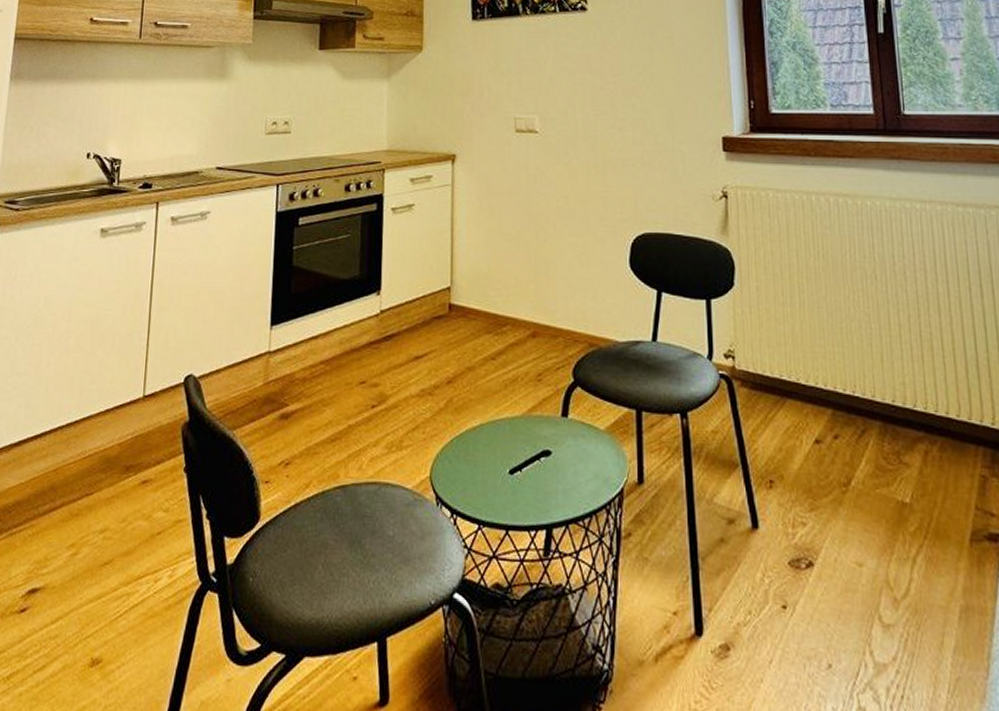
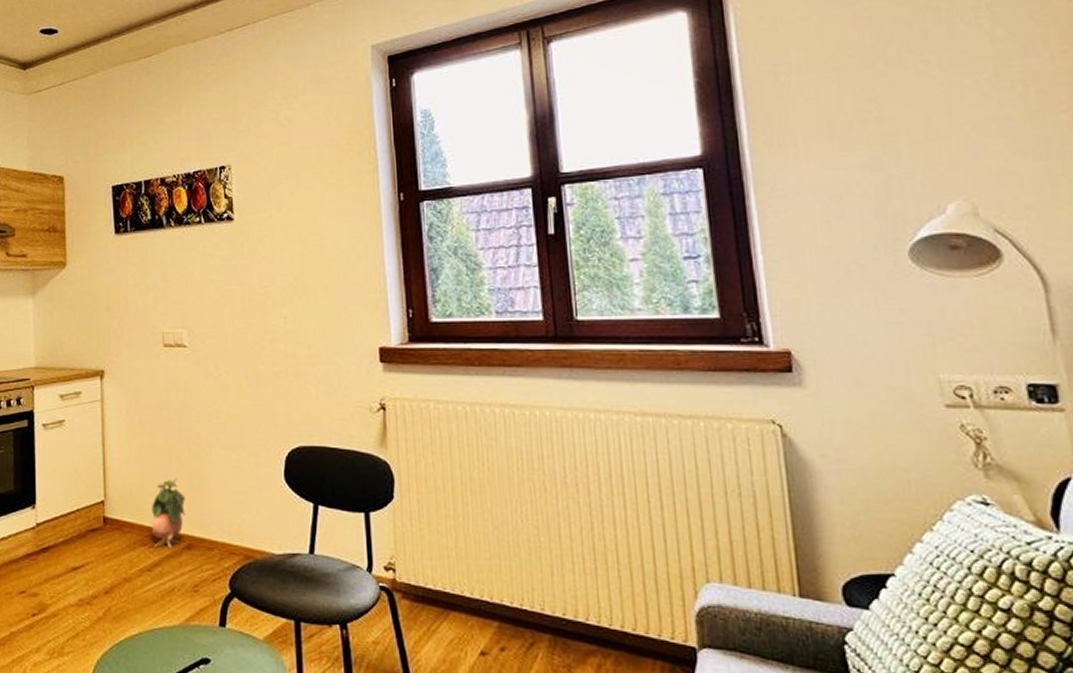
potted plant: none [497,263,533,337] -> present [151,477,186,549]

